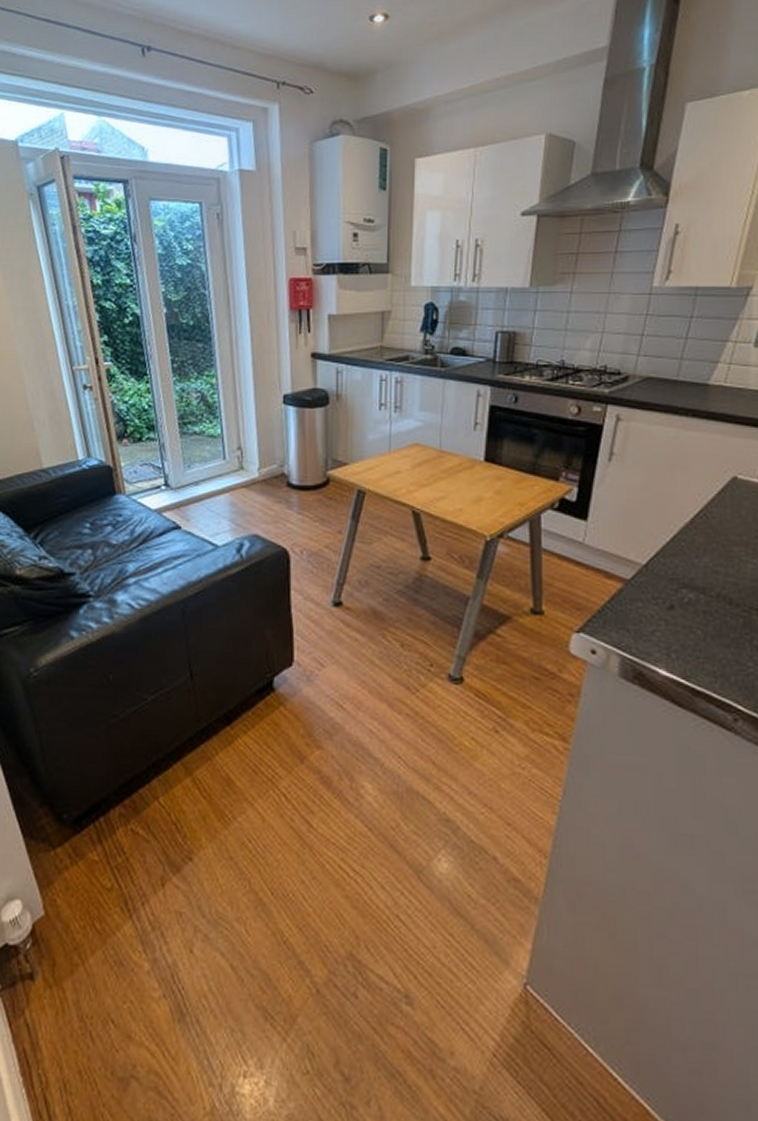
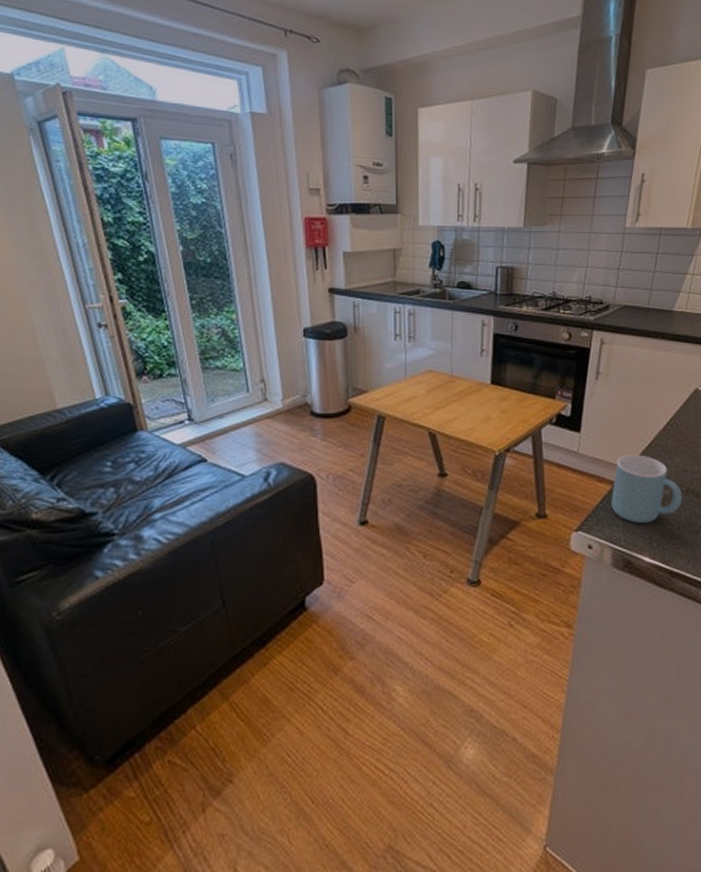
mug: none [621,549,711,631] -> present [611,454,682,524]

